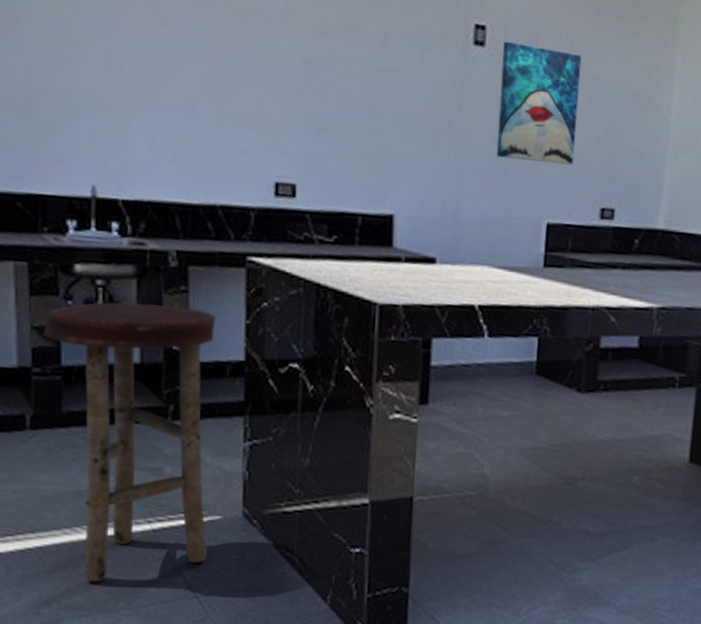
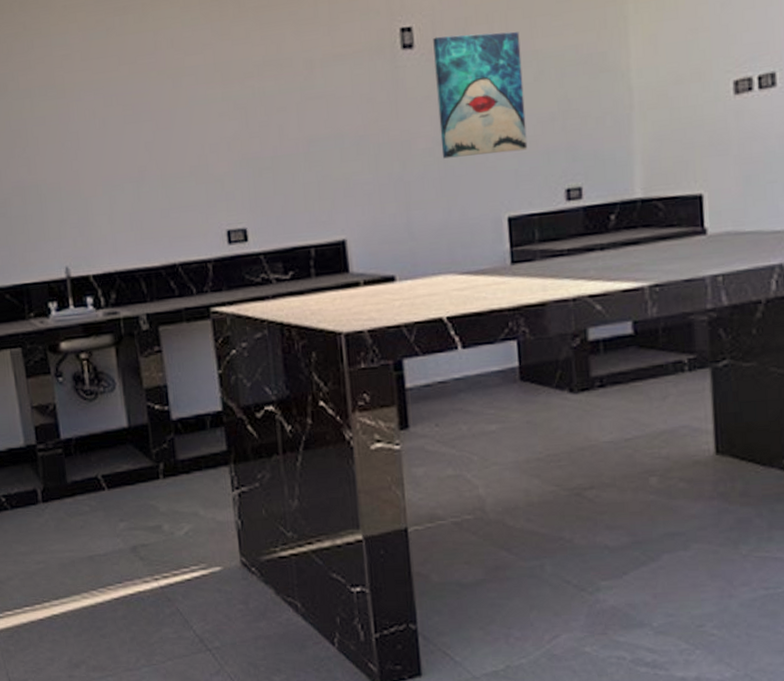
stool: present [42,302,216,582] -> none [41,366,213,642]

